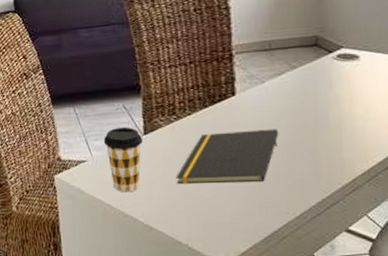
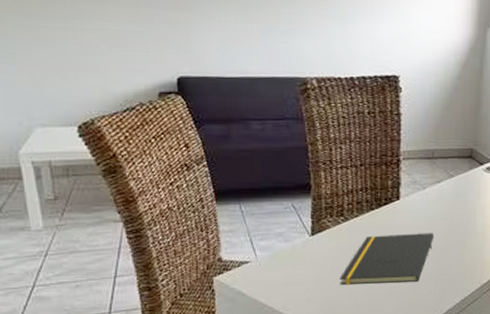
coffee cup: present [103,127,143,193] -> none [269,227,309,295]

